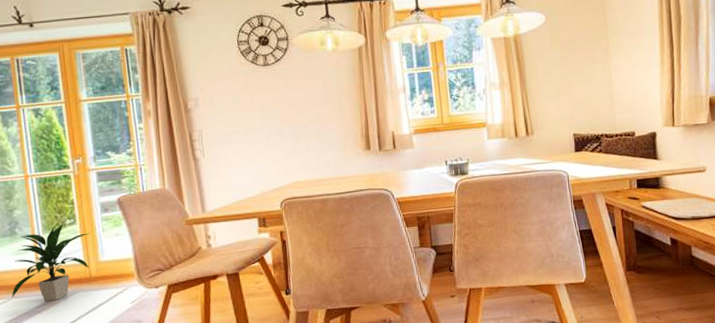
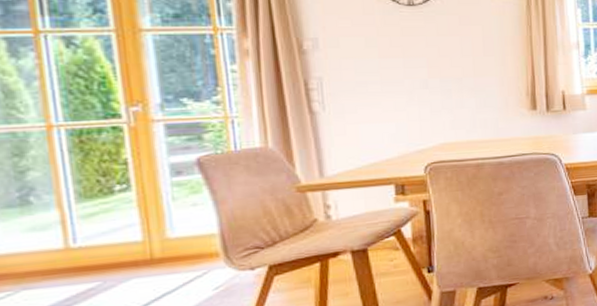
indoor plant: present [12,223,90,301] -> none [21,190,152,292]

